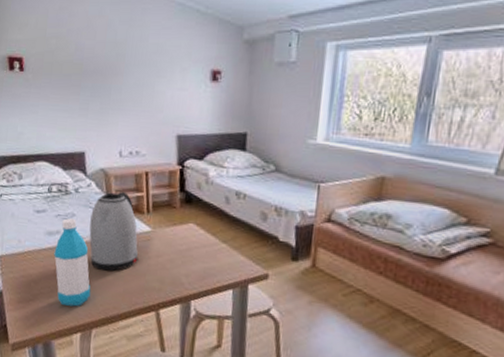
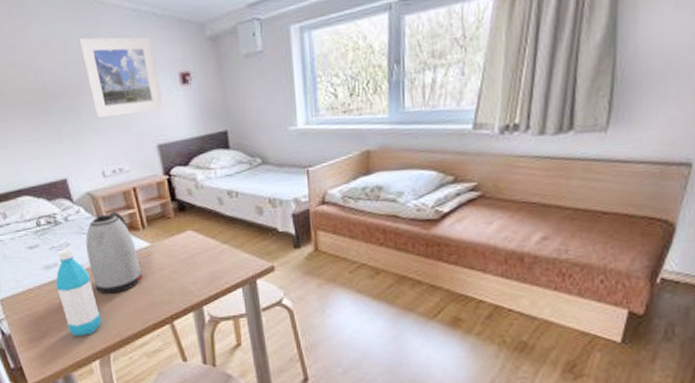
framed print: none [121,21,191,103] -> present [79,36,164,118]

